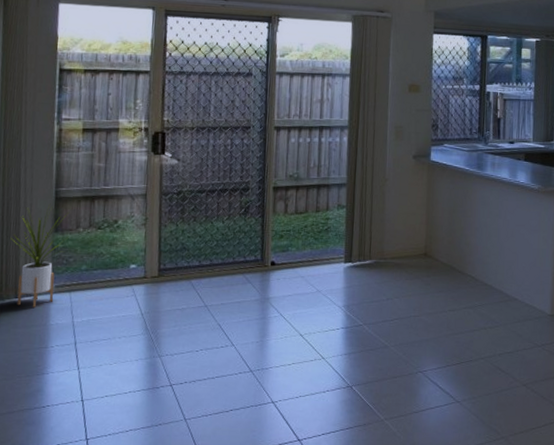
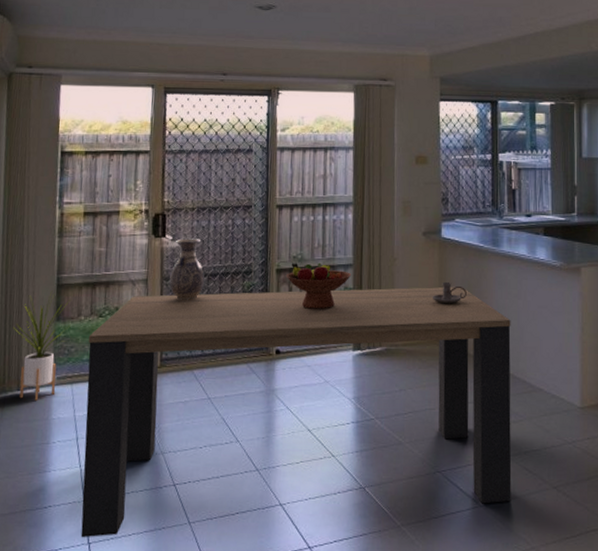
dining table: none [79,206,491,435] -> present [81,286,512,538]
vase: none [168,156,204,214] -> present [169,238,205,300]
fruit bowl: none [283,181,345,225] -> present [286,262,352,309]
candle holder: none [419,201,452,222] -> present [432,281,467,304]

